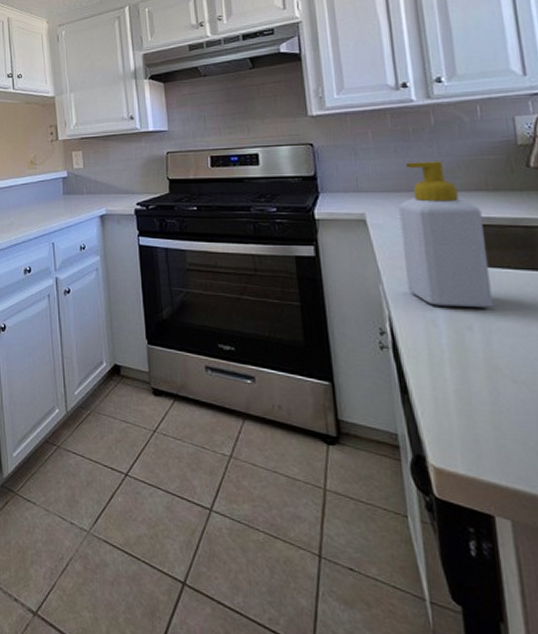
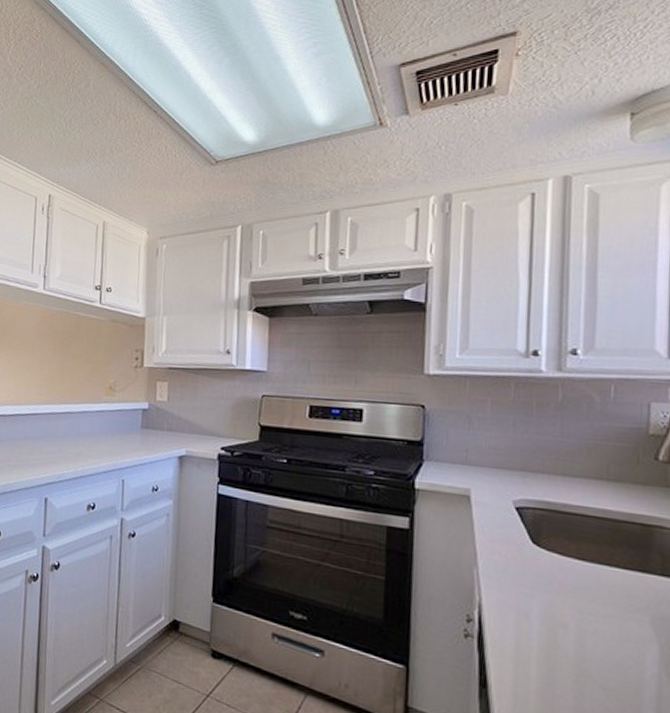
soap bottle: present [398,161,493,307] -> none [504,438,597,607]

